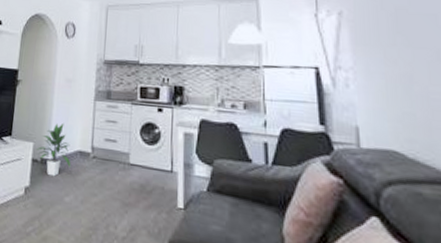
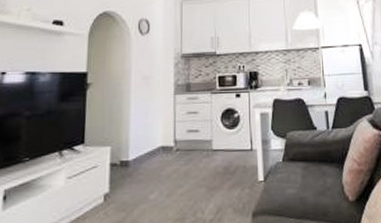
indoor plant: present [36,123,71,177] -> none [114,121,154,178]

